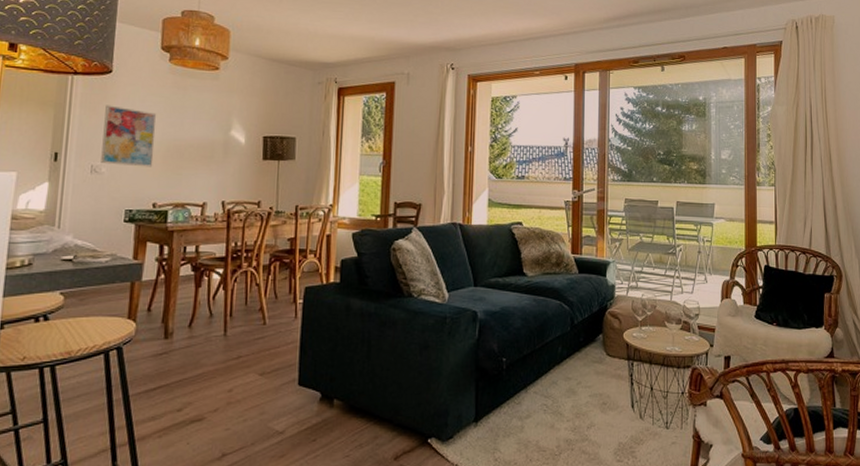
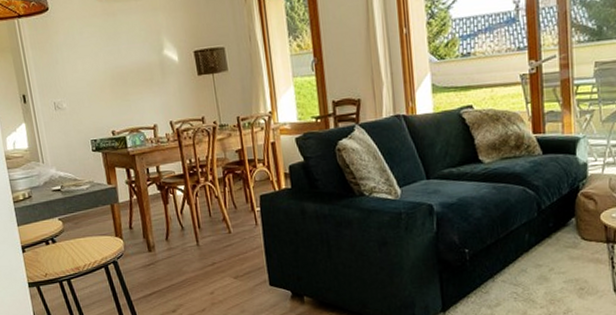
wall art: present [101,105,157,167] -> none [51,42,104,100]

